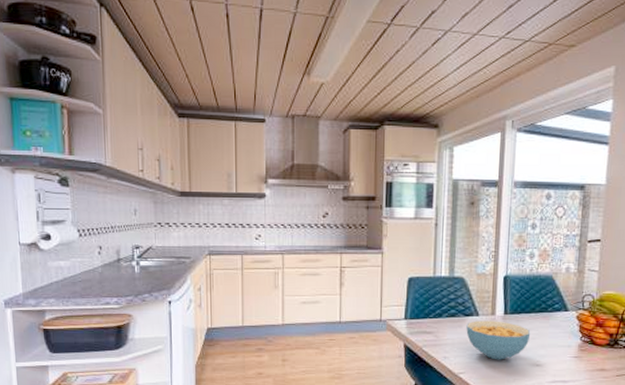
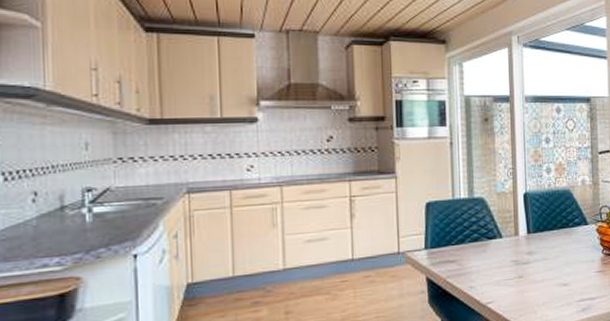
cereal bowl: present [466,320,531,360] -> none [490,241,555,284]

